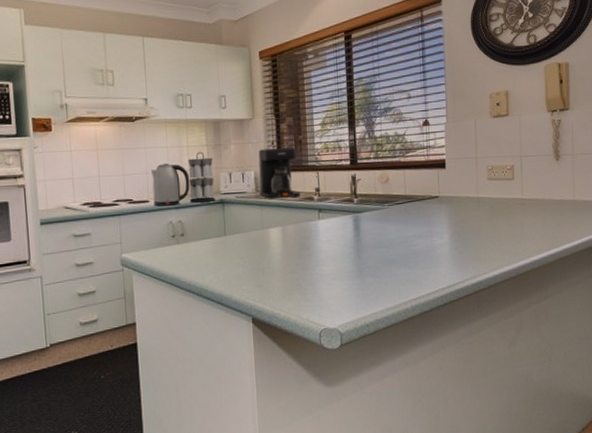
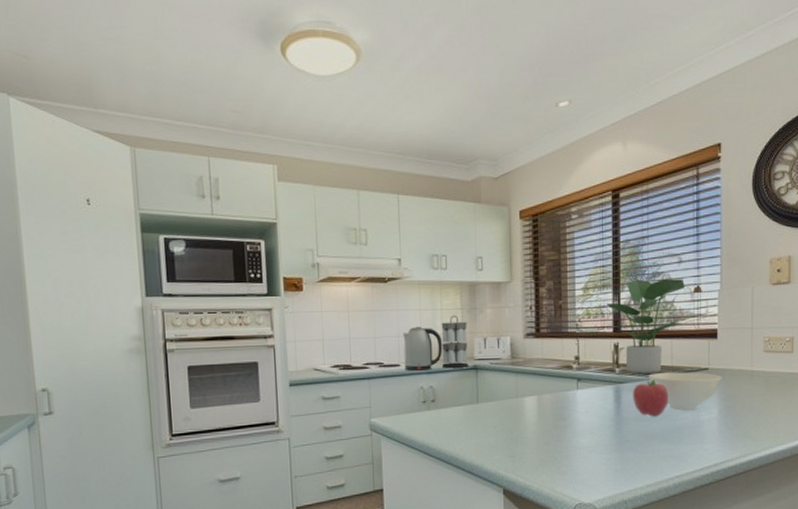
coffee maker: present [258,147,301,200] -> none [515,313,559,367]
potted plant: none [343,113,414,204] -> present [607,278,685,375]
fruit: none [370,208,404,244] -> present [632,380,668,417]
bowl: none [384,200,451,237] -> present [648,372,722,411]

